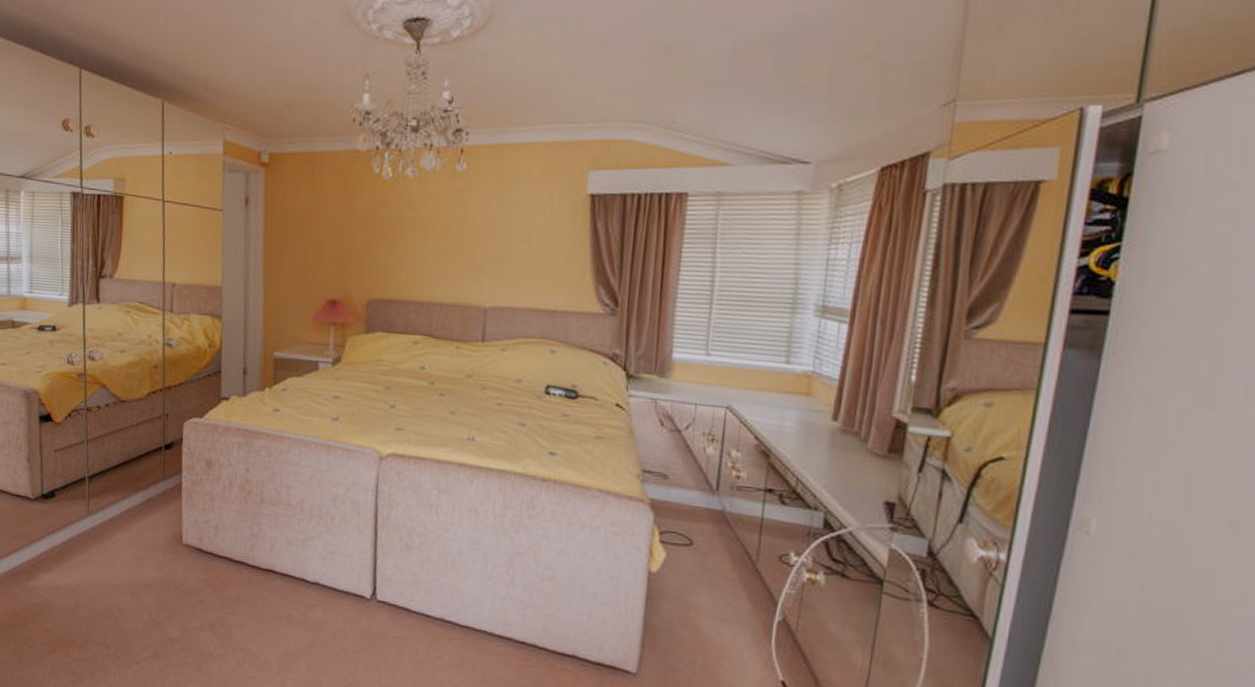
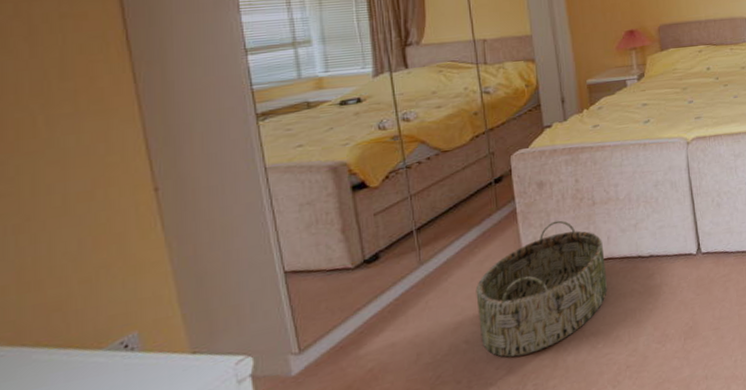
basket: none [132,509,265,646] -> present [475,220,607,357]

